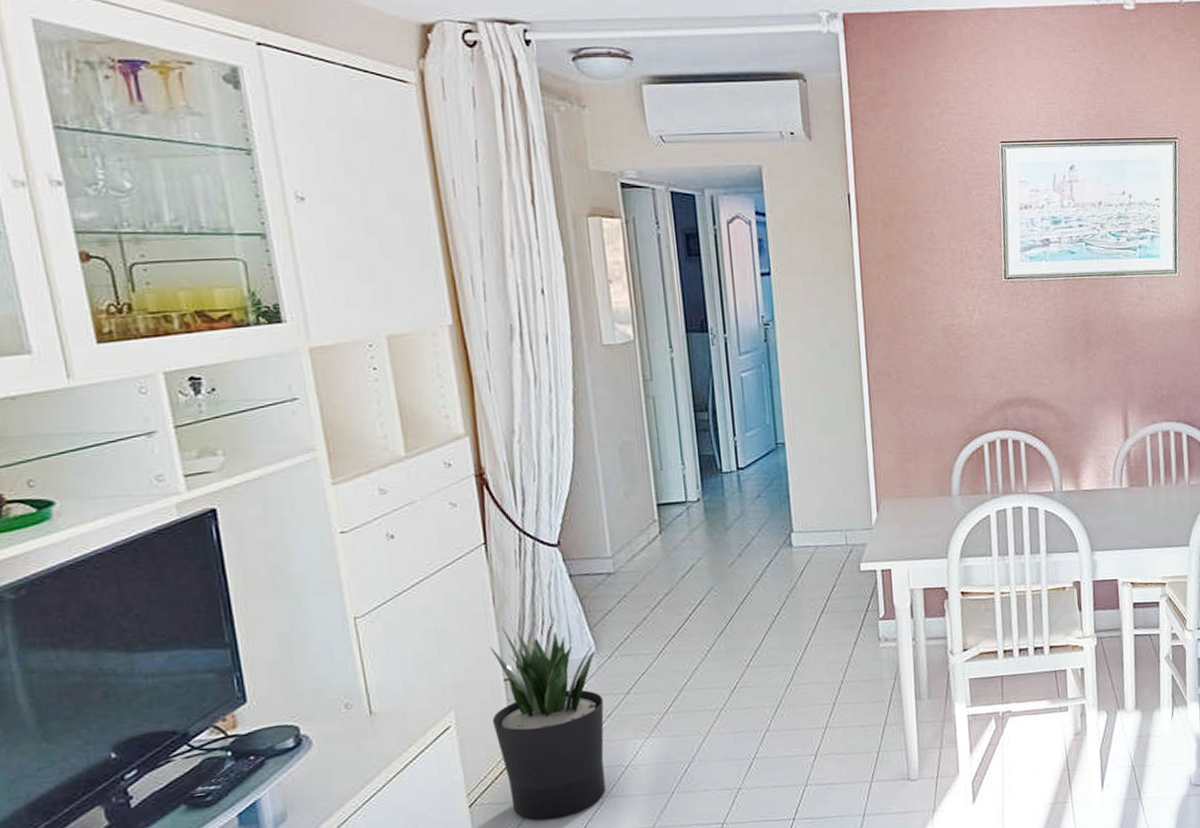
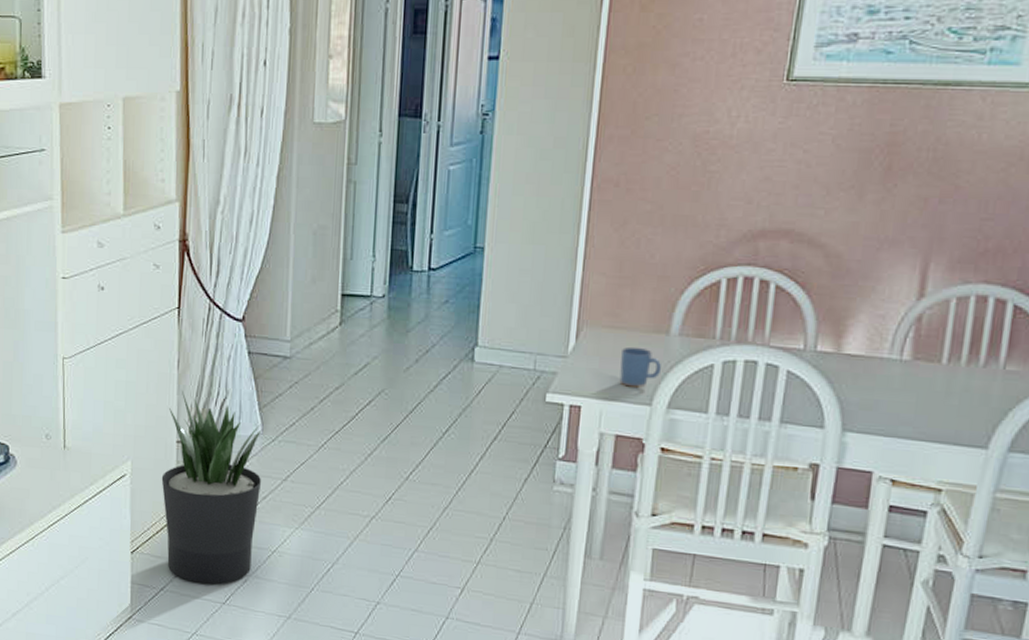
mug: none [916,510,951,545] -> present [619,346,662,388]

